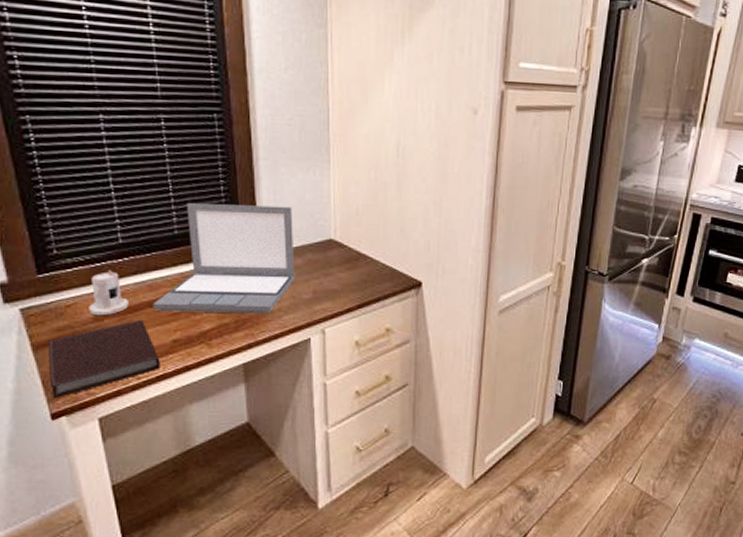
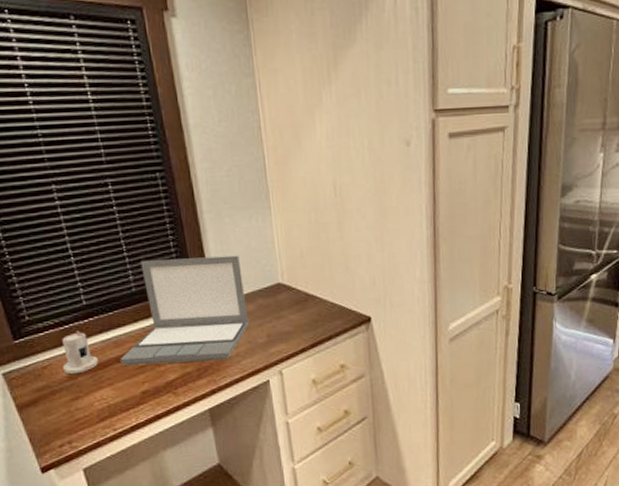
notebook: present [48,319,160,399] -> none [31,374,133,454]

